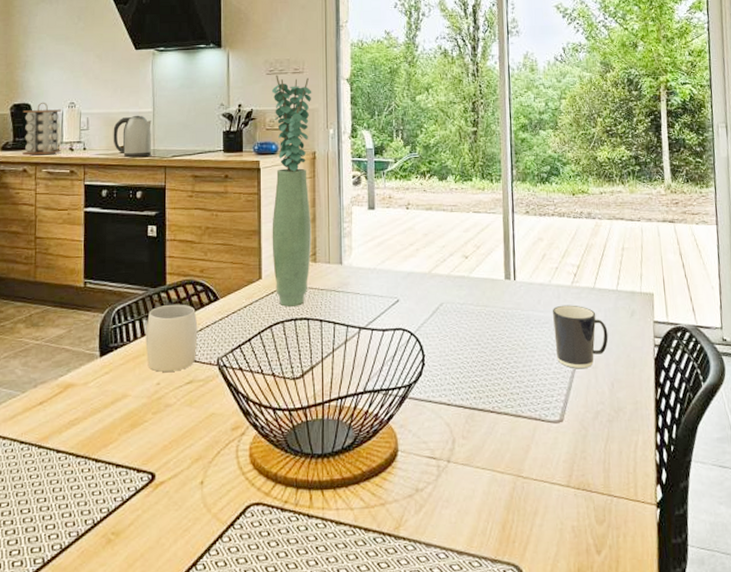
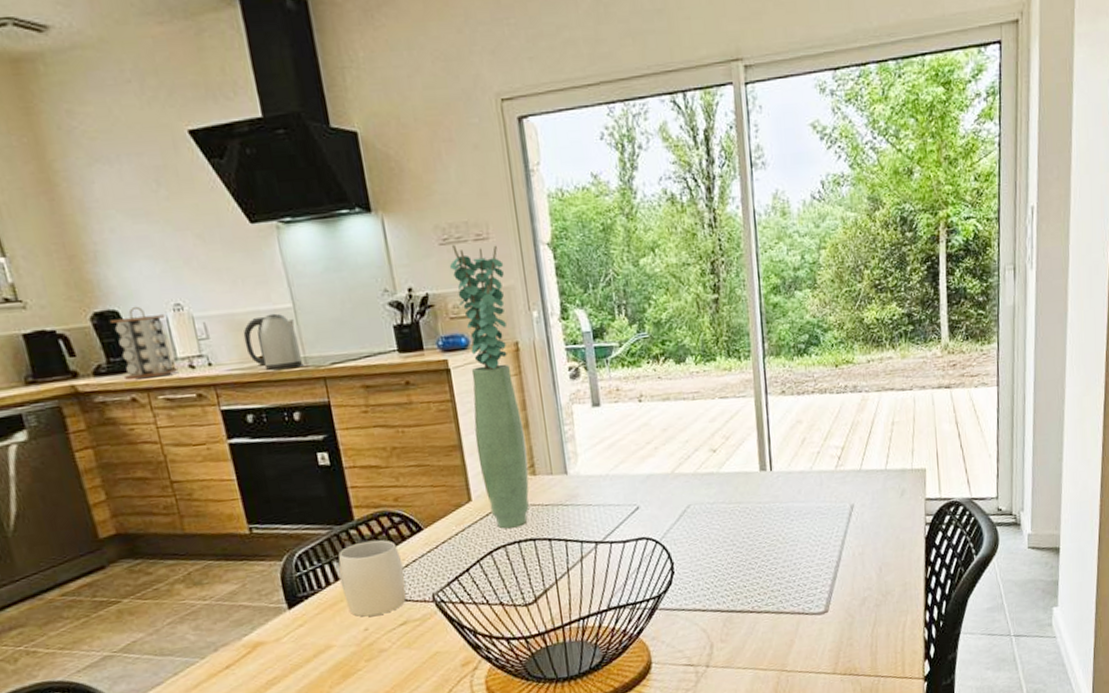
mug: present [552,305,609,368] -> none [814,491,876,557]

